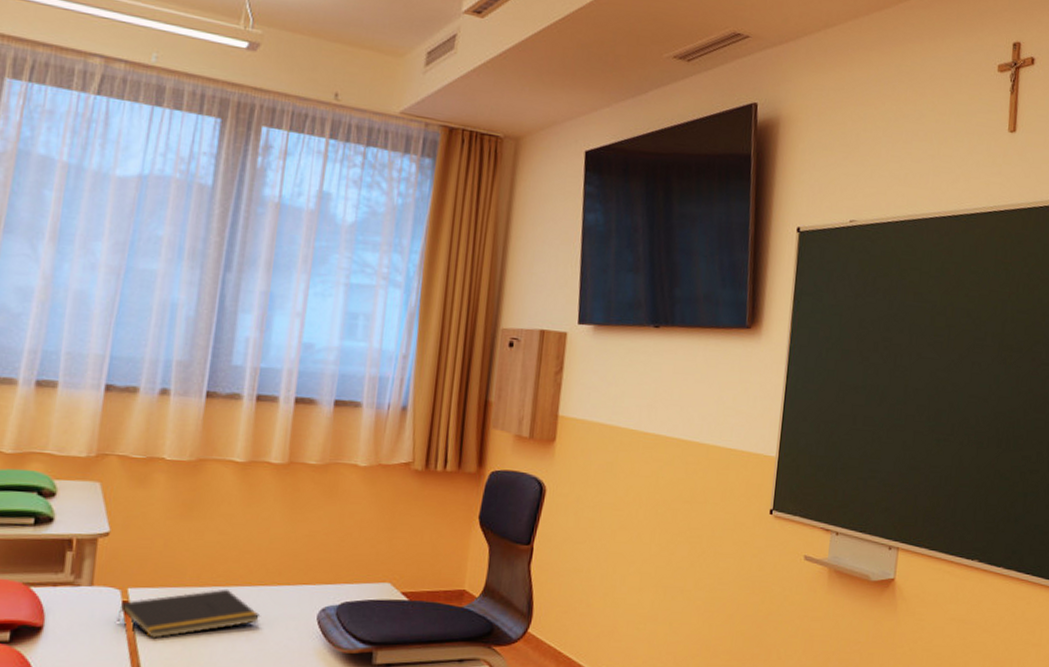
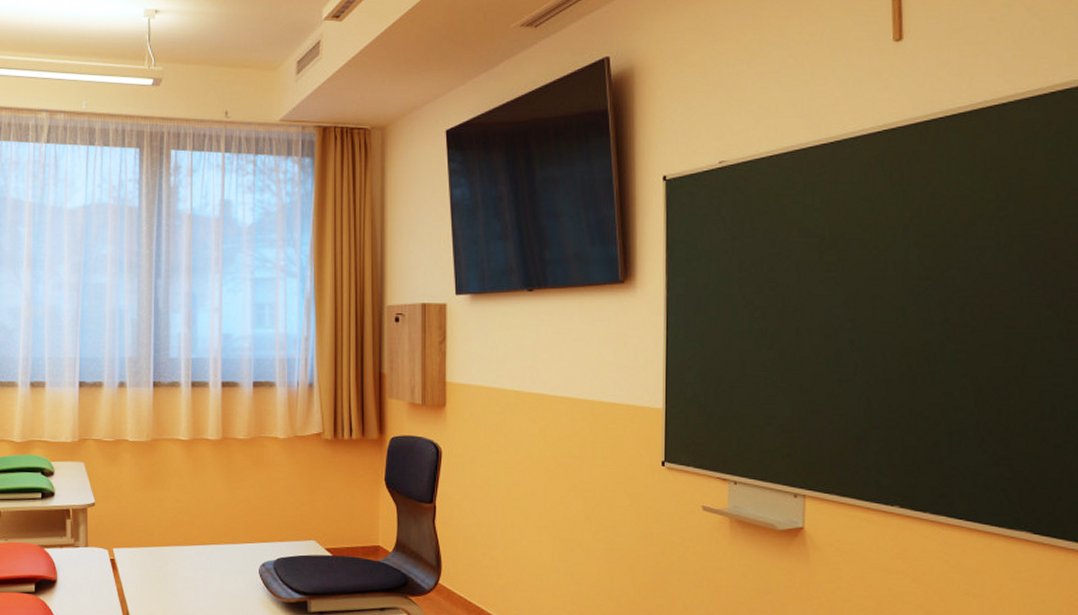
notepad: present [116,588,261,640] -> none [108,547,215,591]

